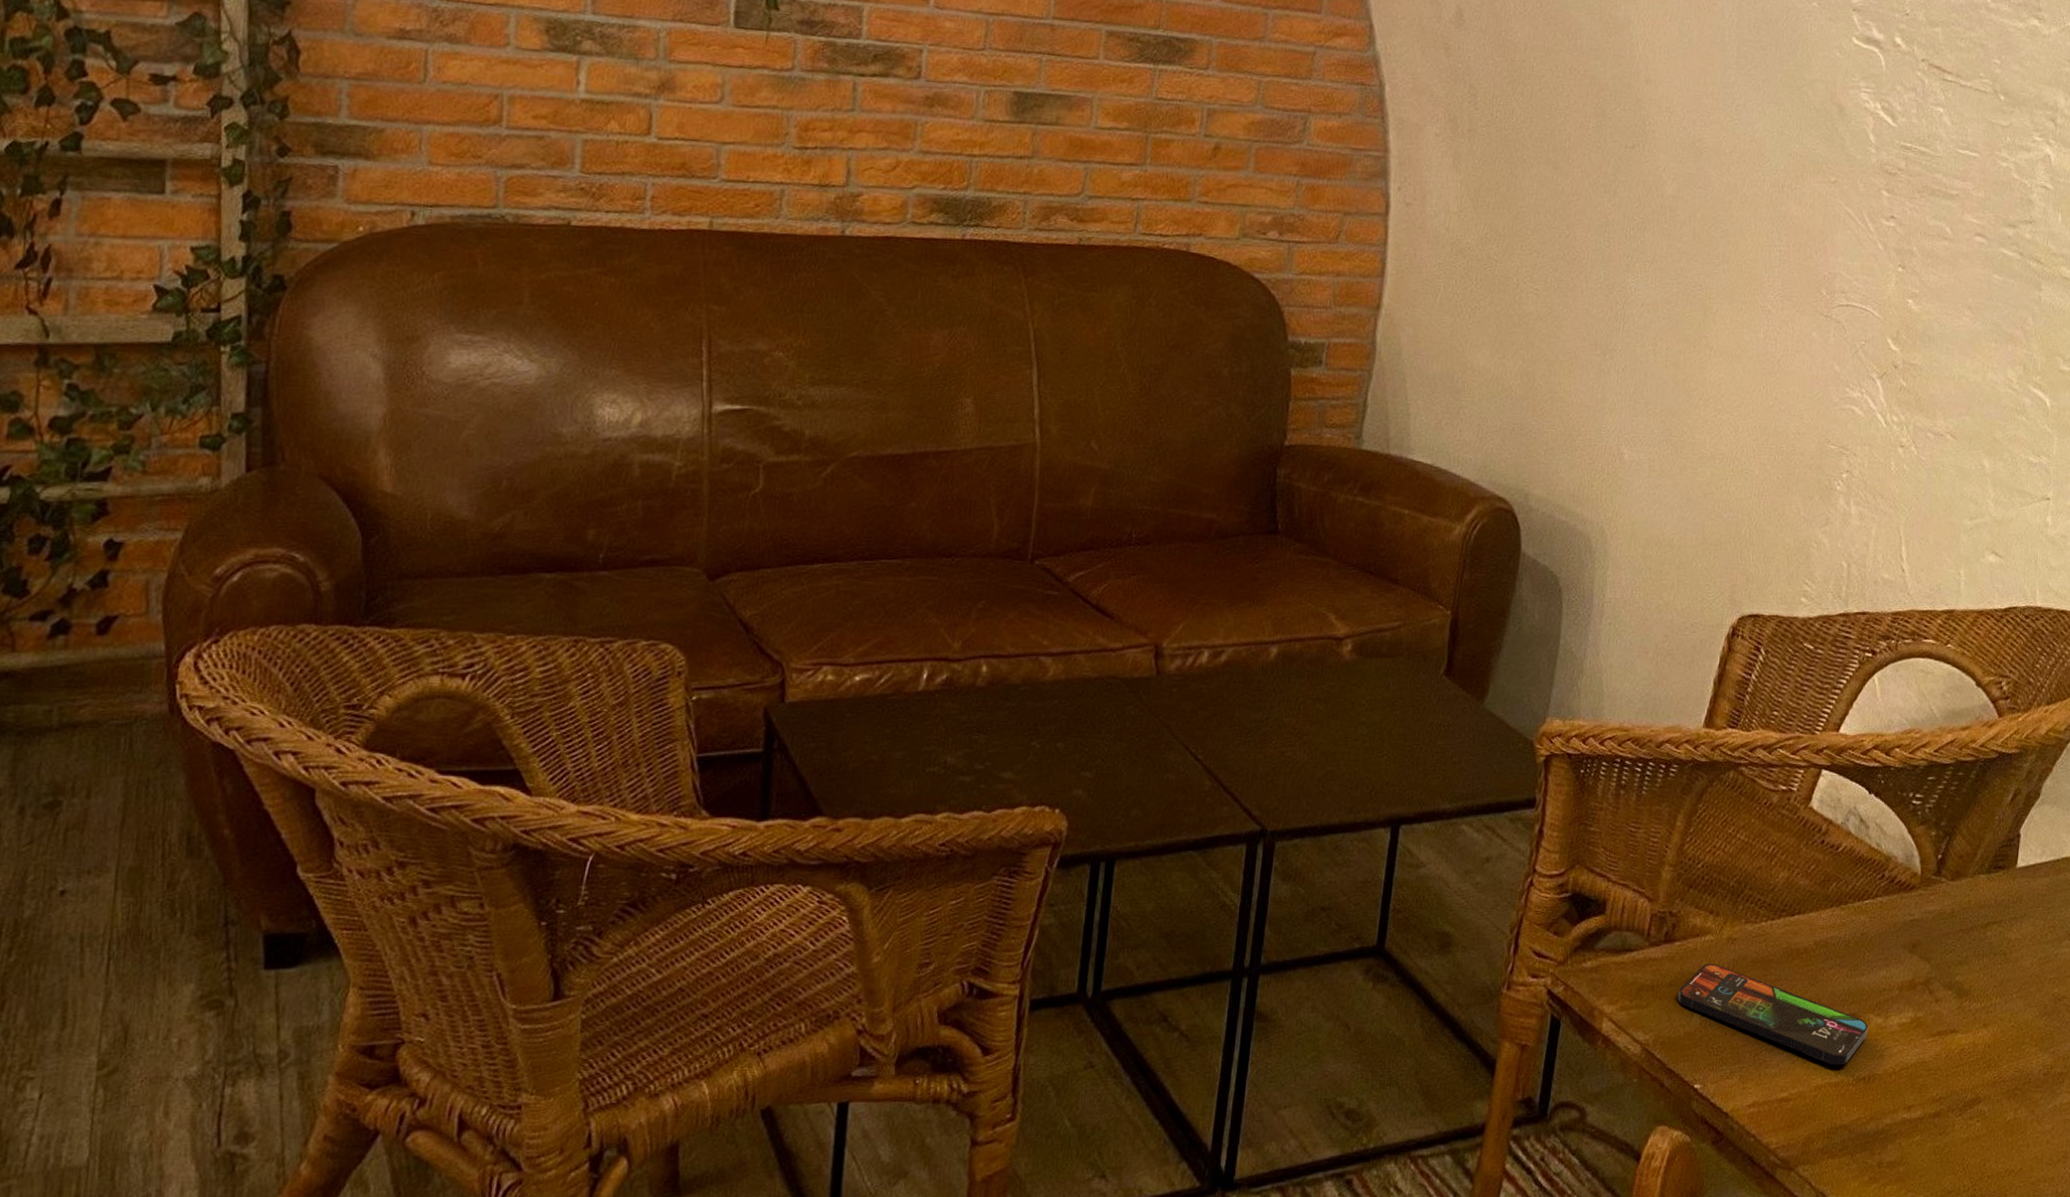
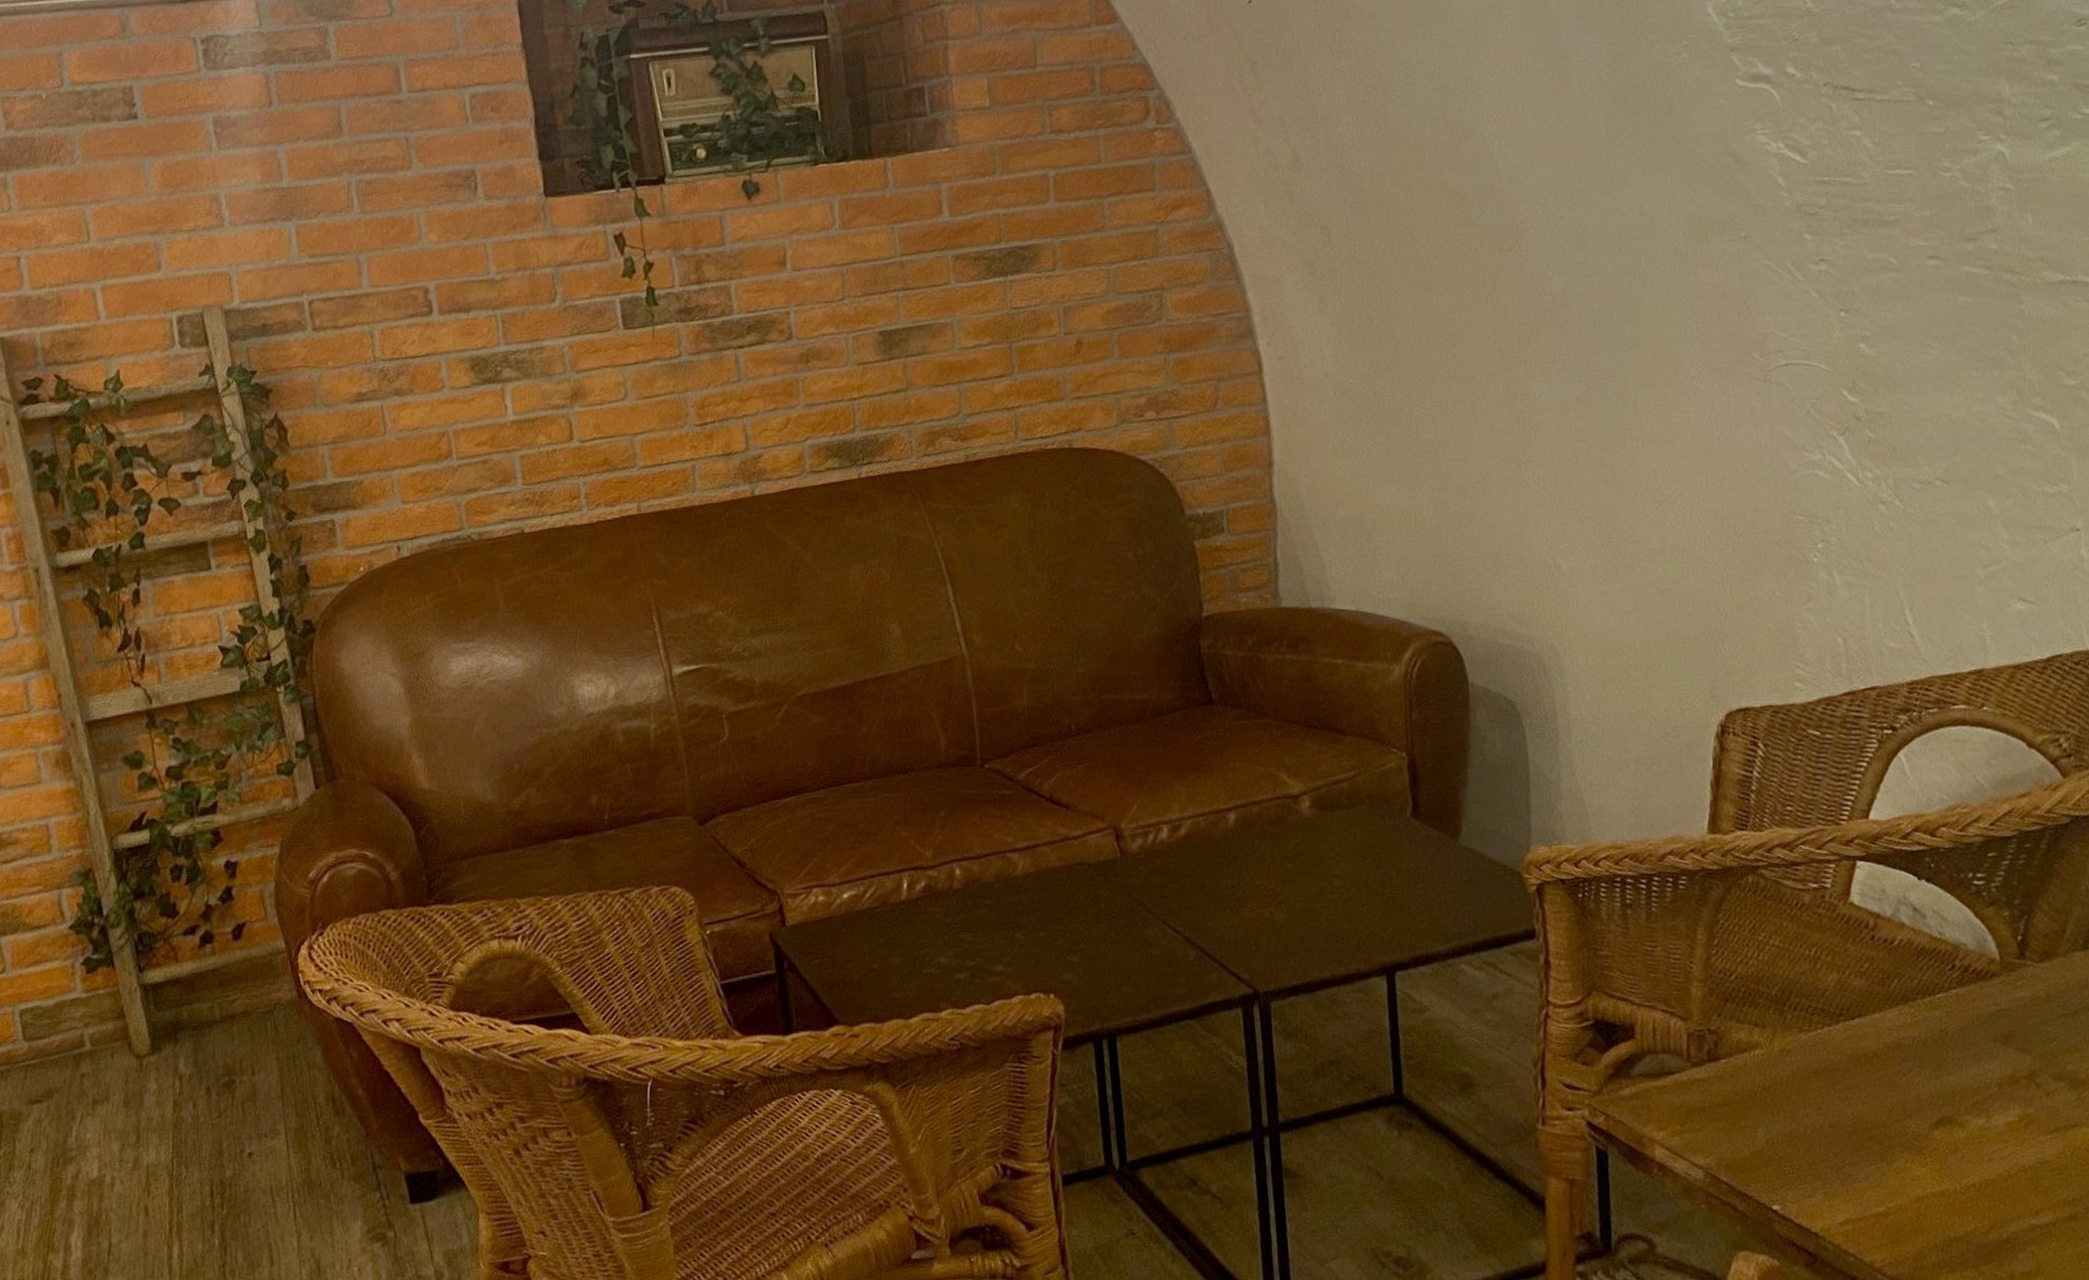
smartphone: present [1677,963,1868,1066] -> none [1734,1078,1968,1174]

